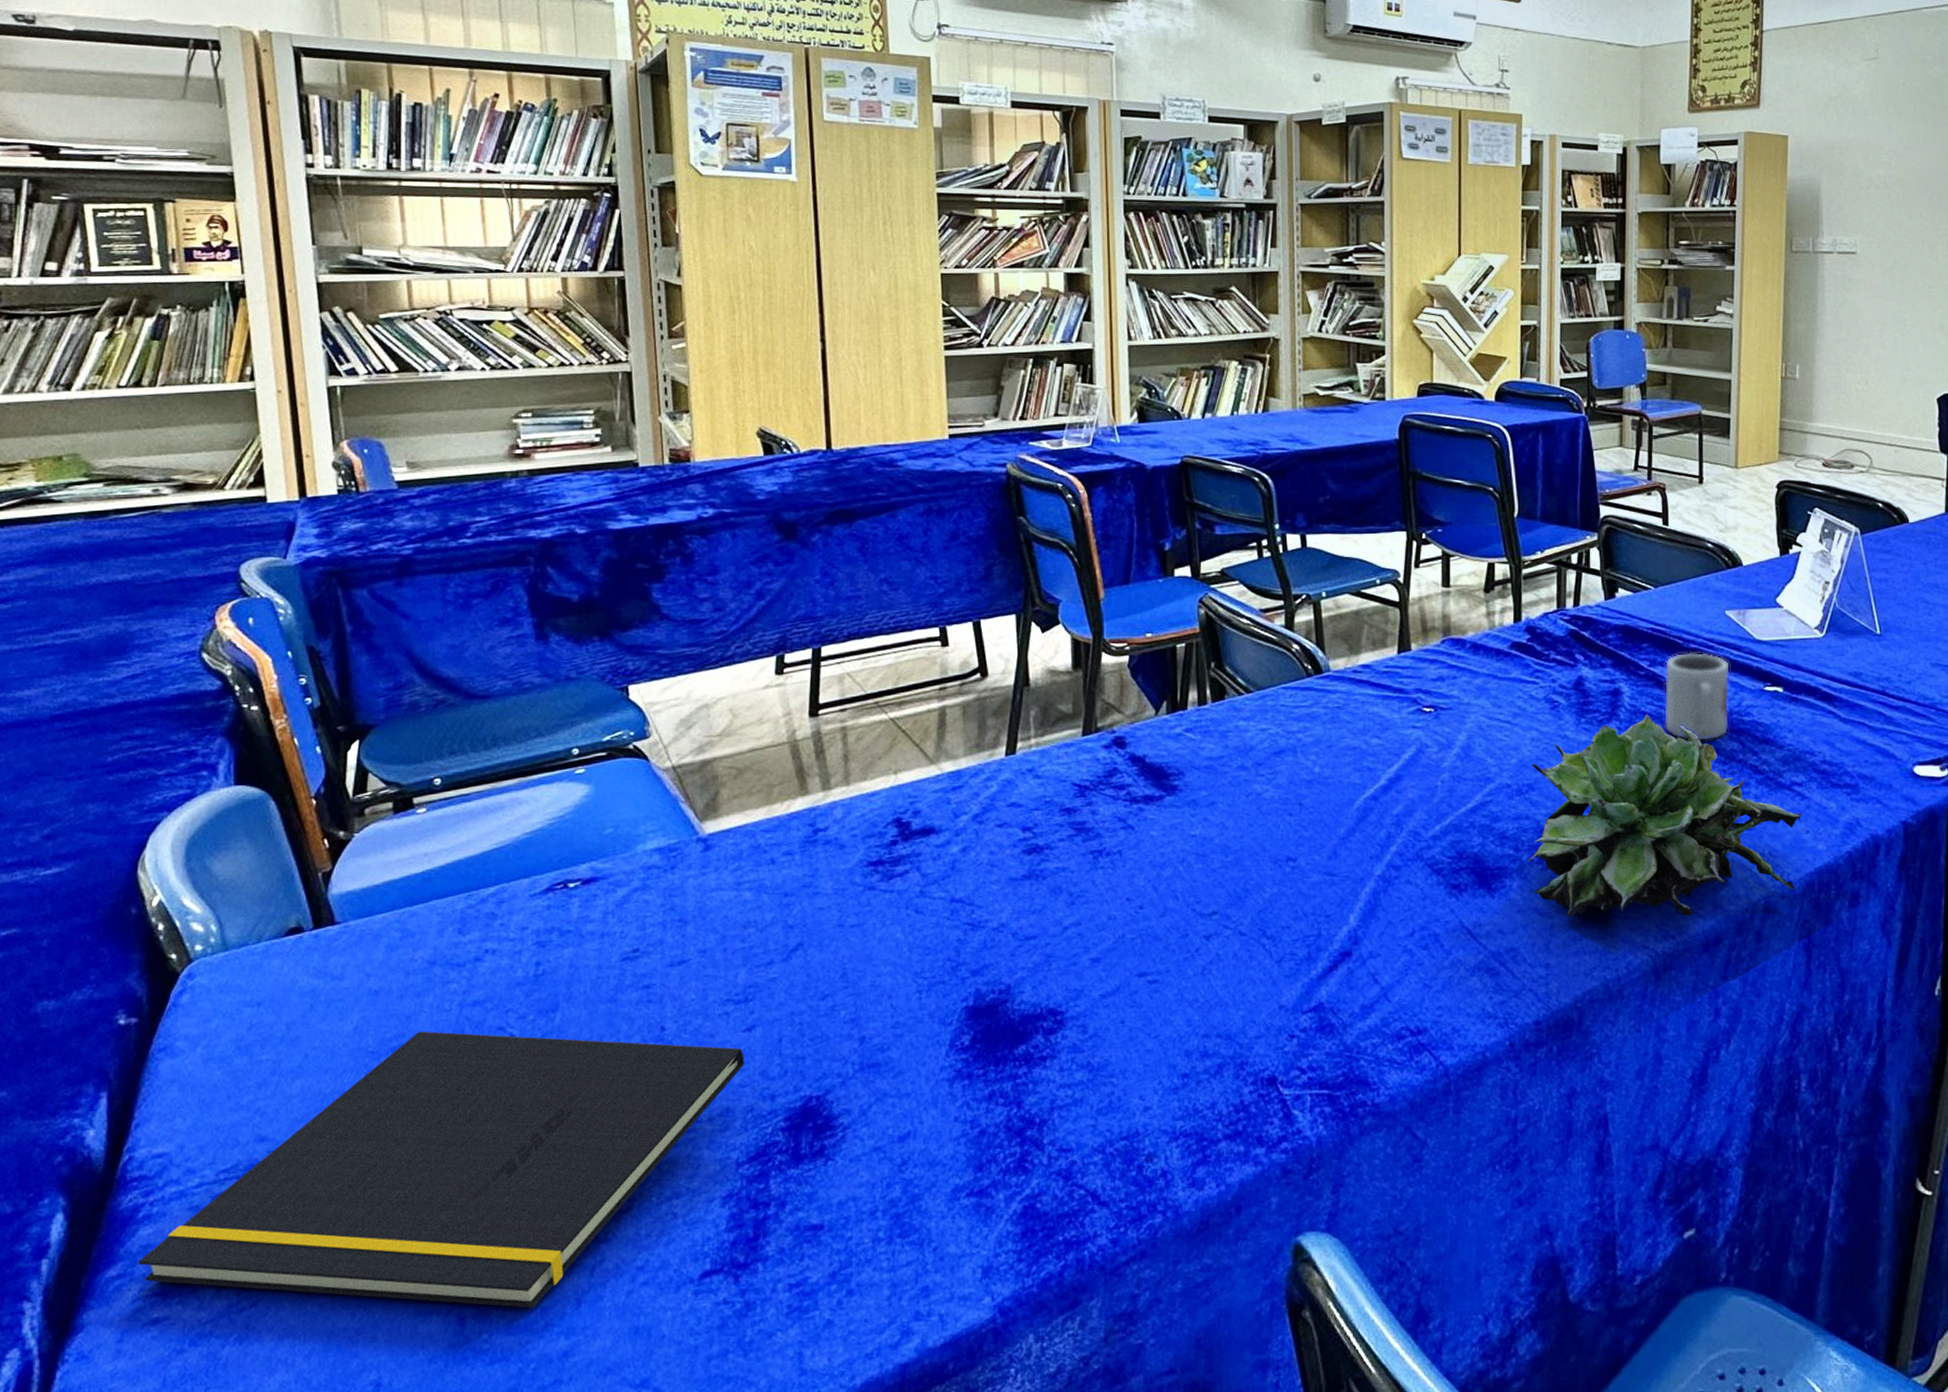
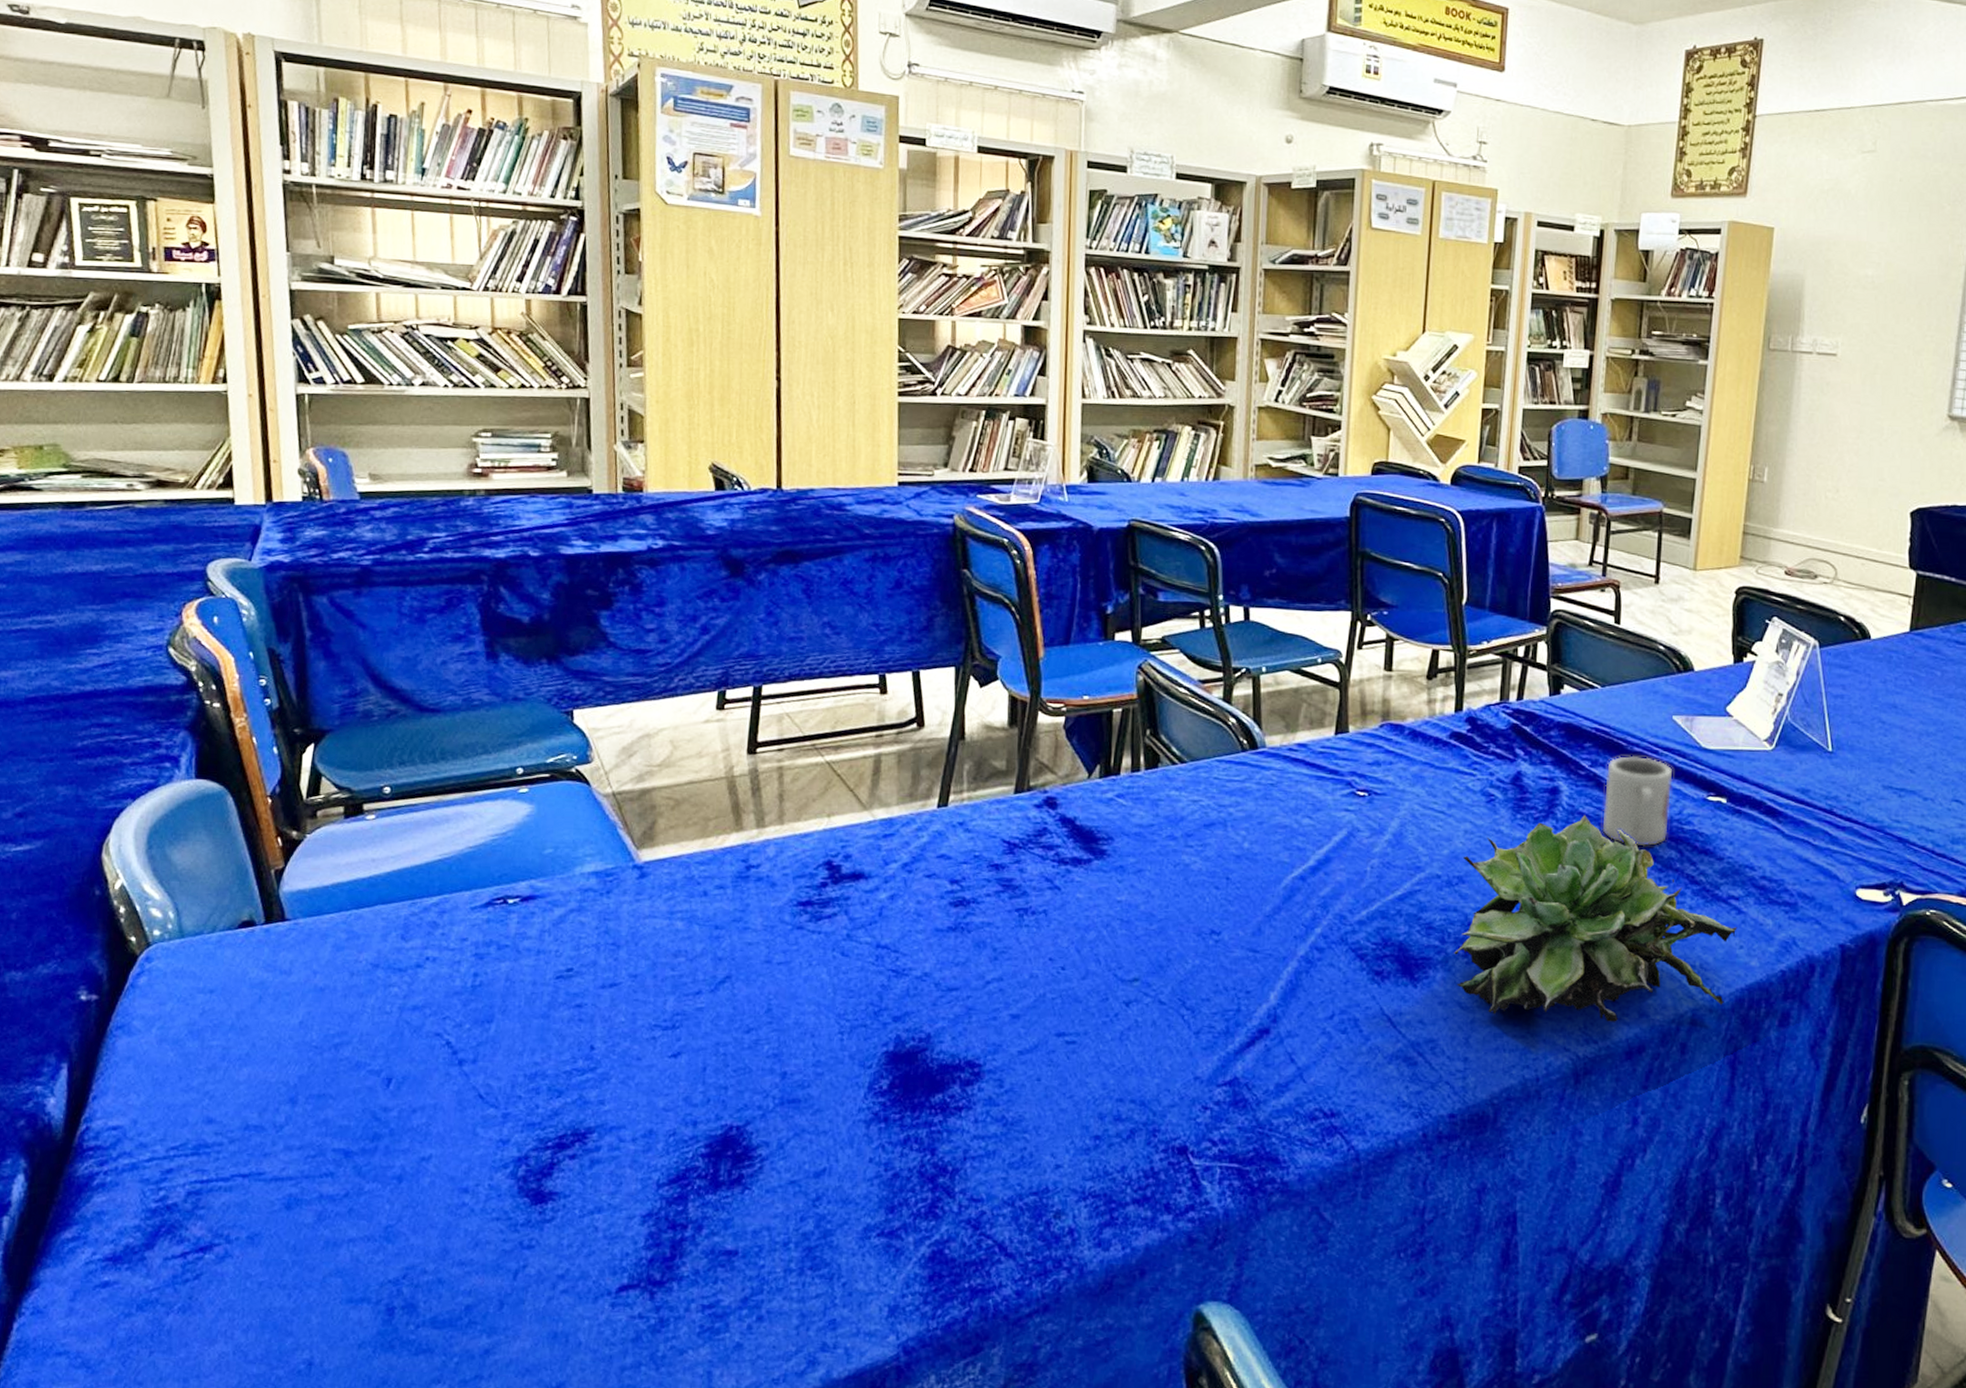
notepad: present [137,1031,745,1308] -> none [91,1030,670,1305]

